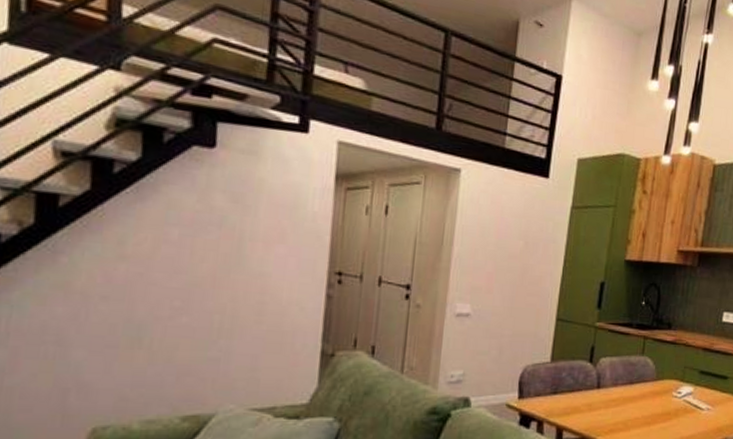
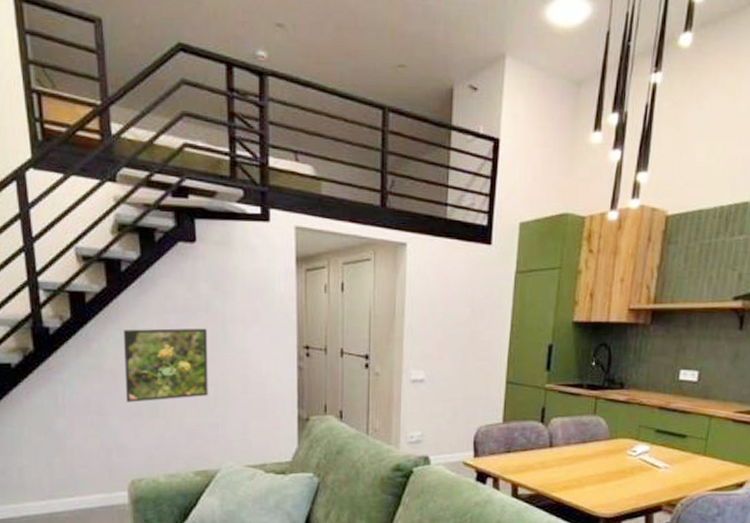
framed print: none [99,242,218,331] -> present [123,328,208,402]

